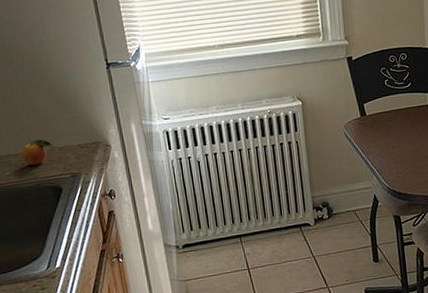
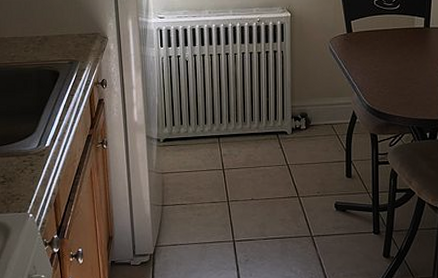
fruit: present [21,138,59,165] -> none [27,24,61,49]

